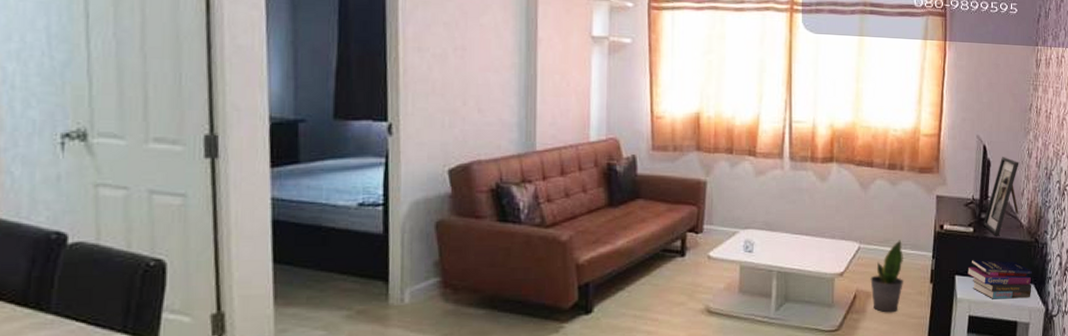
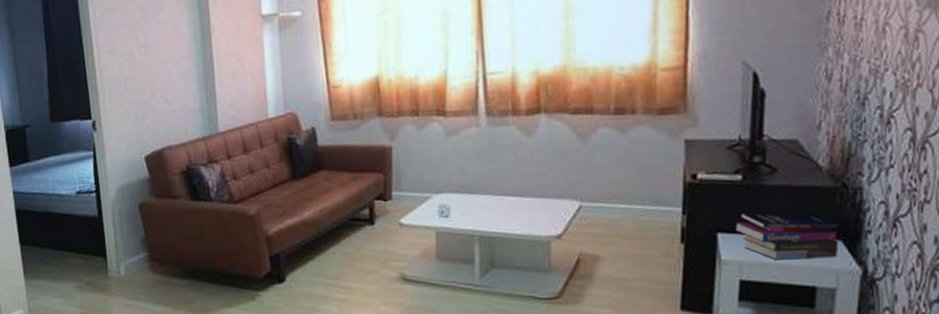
potted plant: present [870,240,904,313] -> none [597,195,644,279]
picture frame: present [983,157,1019,236] -> none [756,83,813,183]

